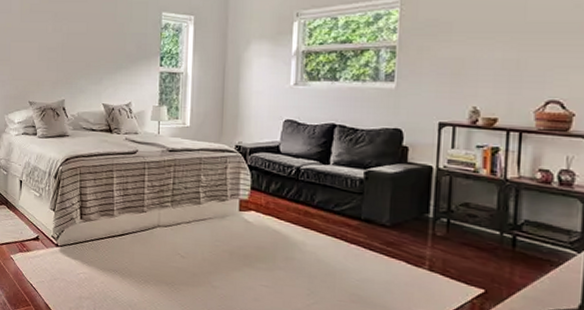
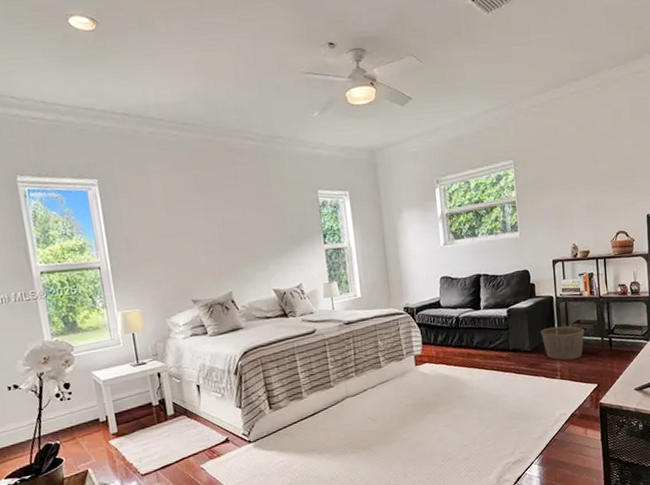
basket: none [408,203,475,251] -> present [541,324,585,361]

